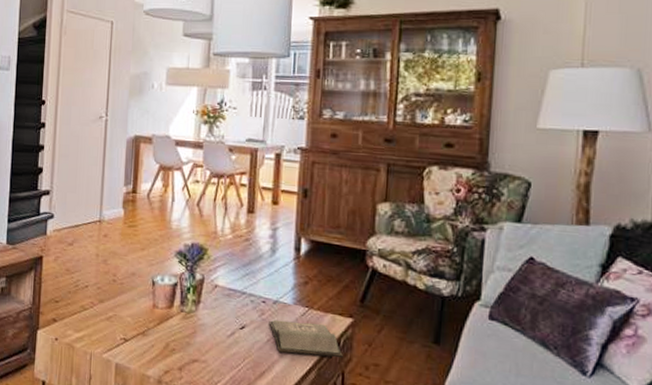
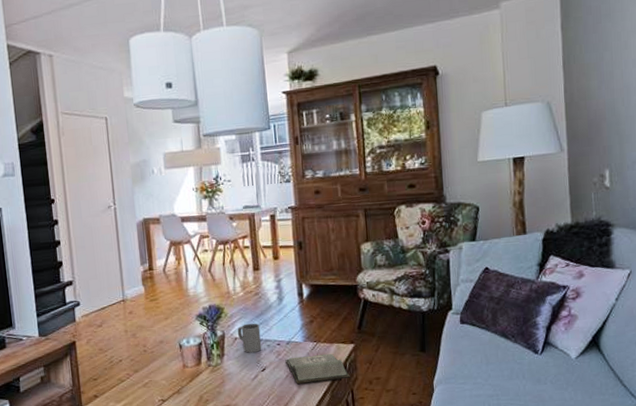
mug: none [218,271,246,306] -> present [237,323,262,353]

